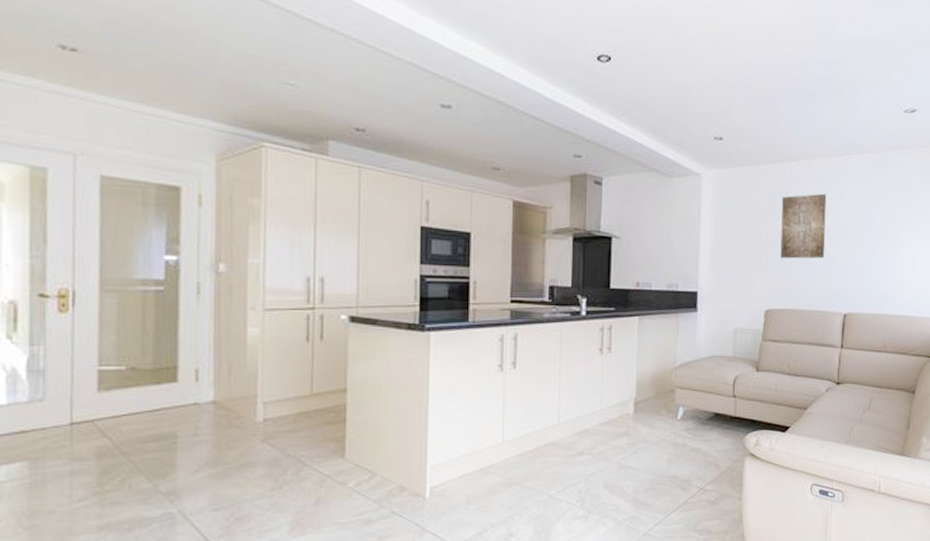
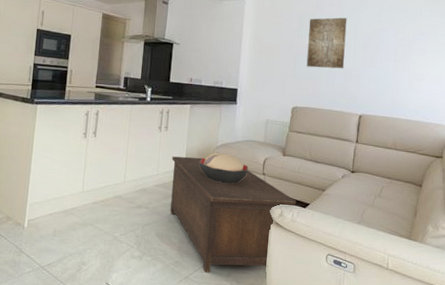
cabinet: none [618,383,775,525] -> present [170,156,297,273]
decorative bowl: none [653,375,715,413] -> present [199,152,249,184]

